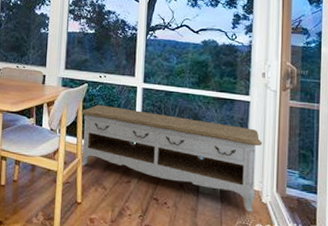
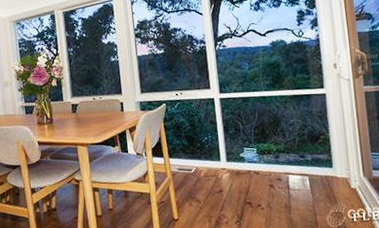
storage bench: present [80,104,262,212] -> none [163,119,344,200]

